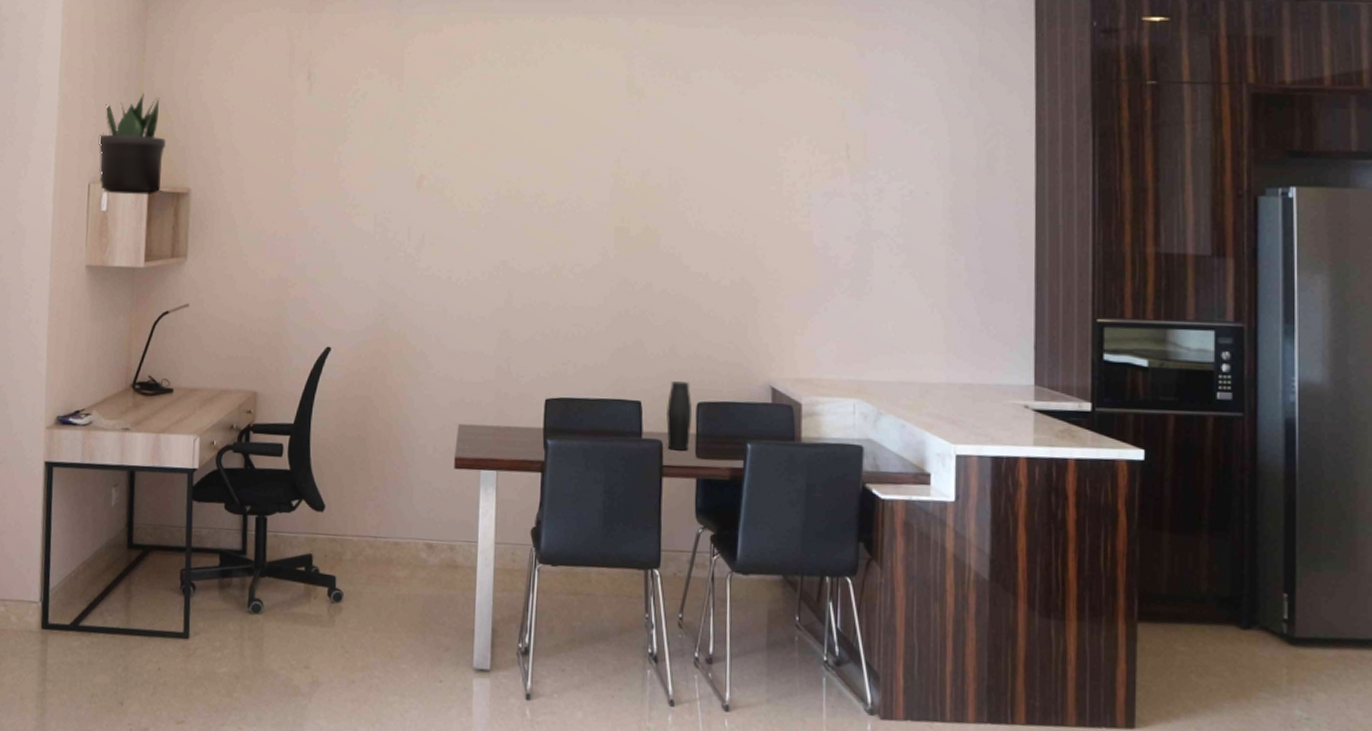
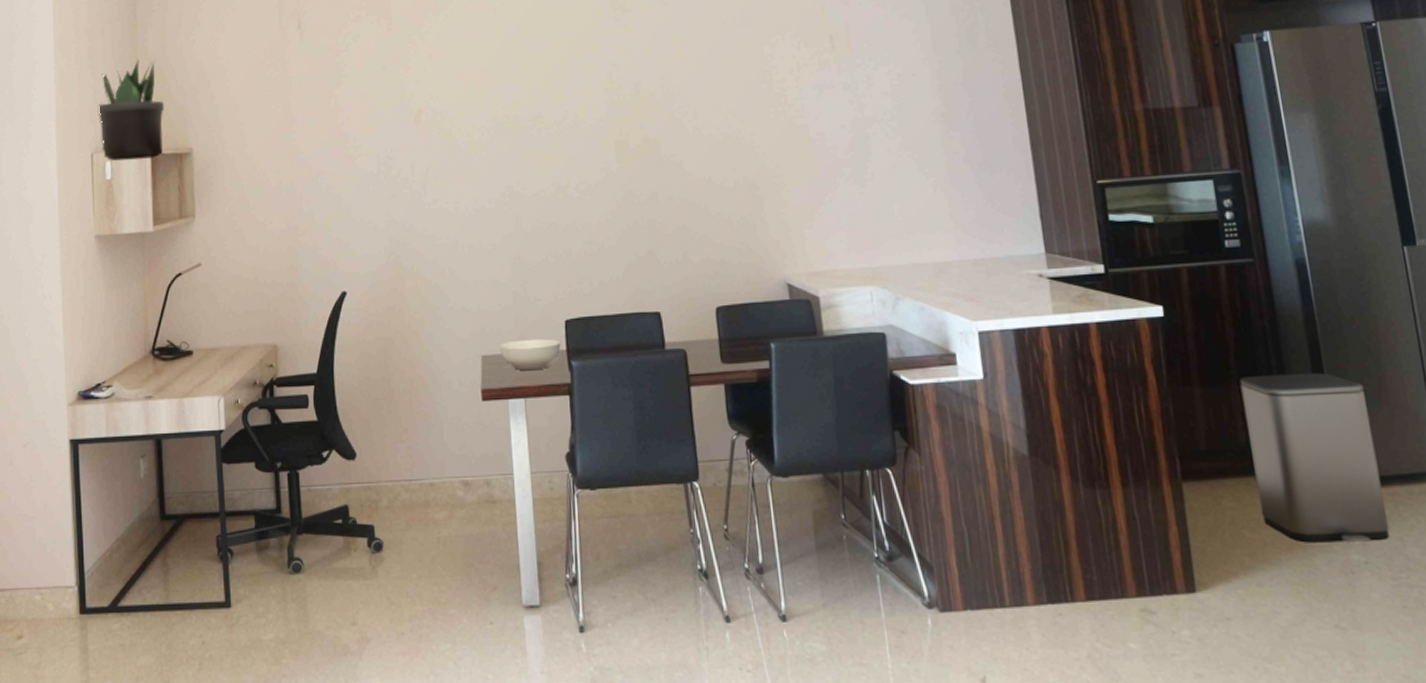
bowl: none [477,413,539,445] -> present [499,338,561,371]
vase: present [665,381,693,451] -> none [686,288,713,358]
pedal bin: none [1210,528,1336,701] -> present [1239,372,1390,544]

